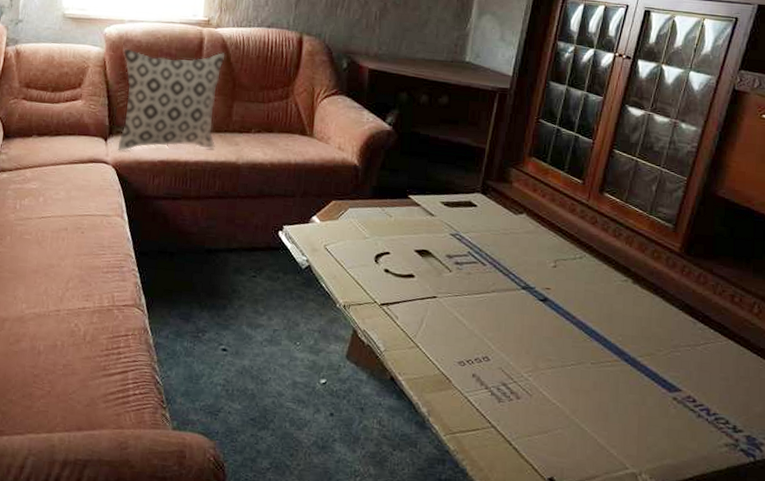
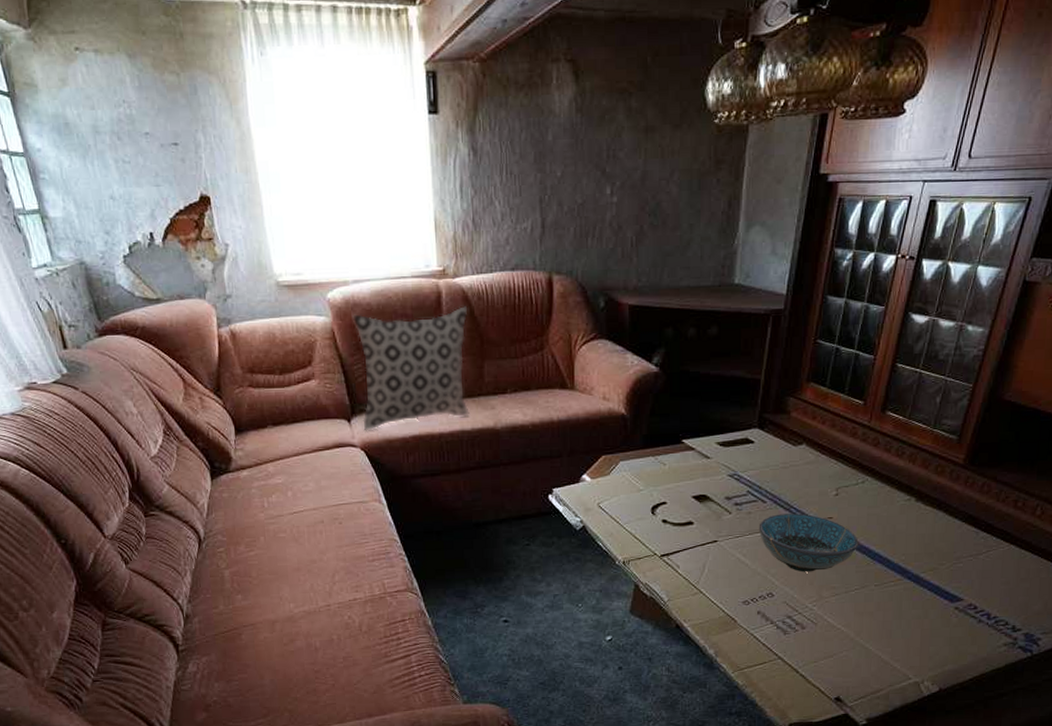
decorative bowl: none [477,278,576,341] -> present [758,513,859,572]

